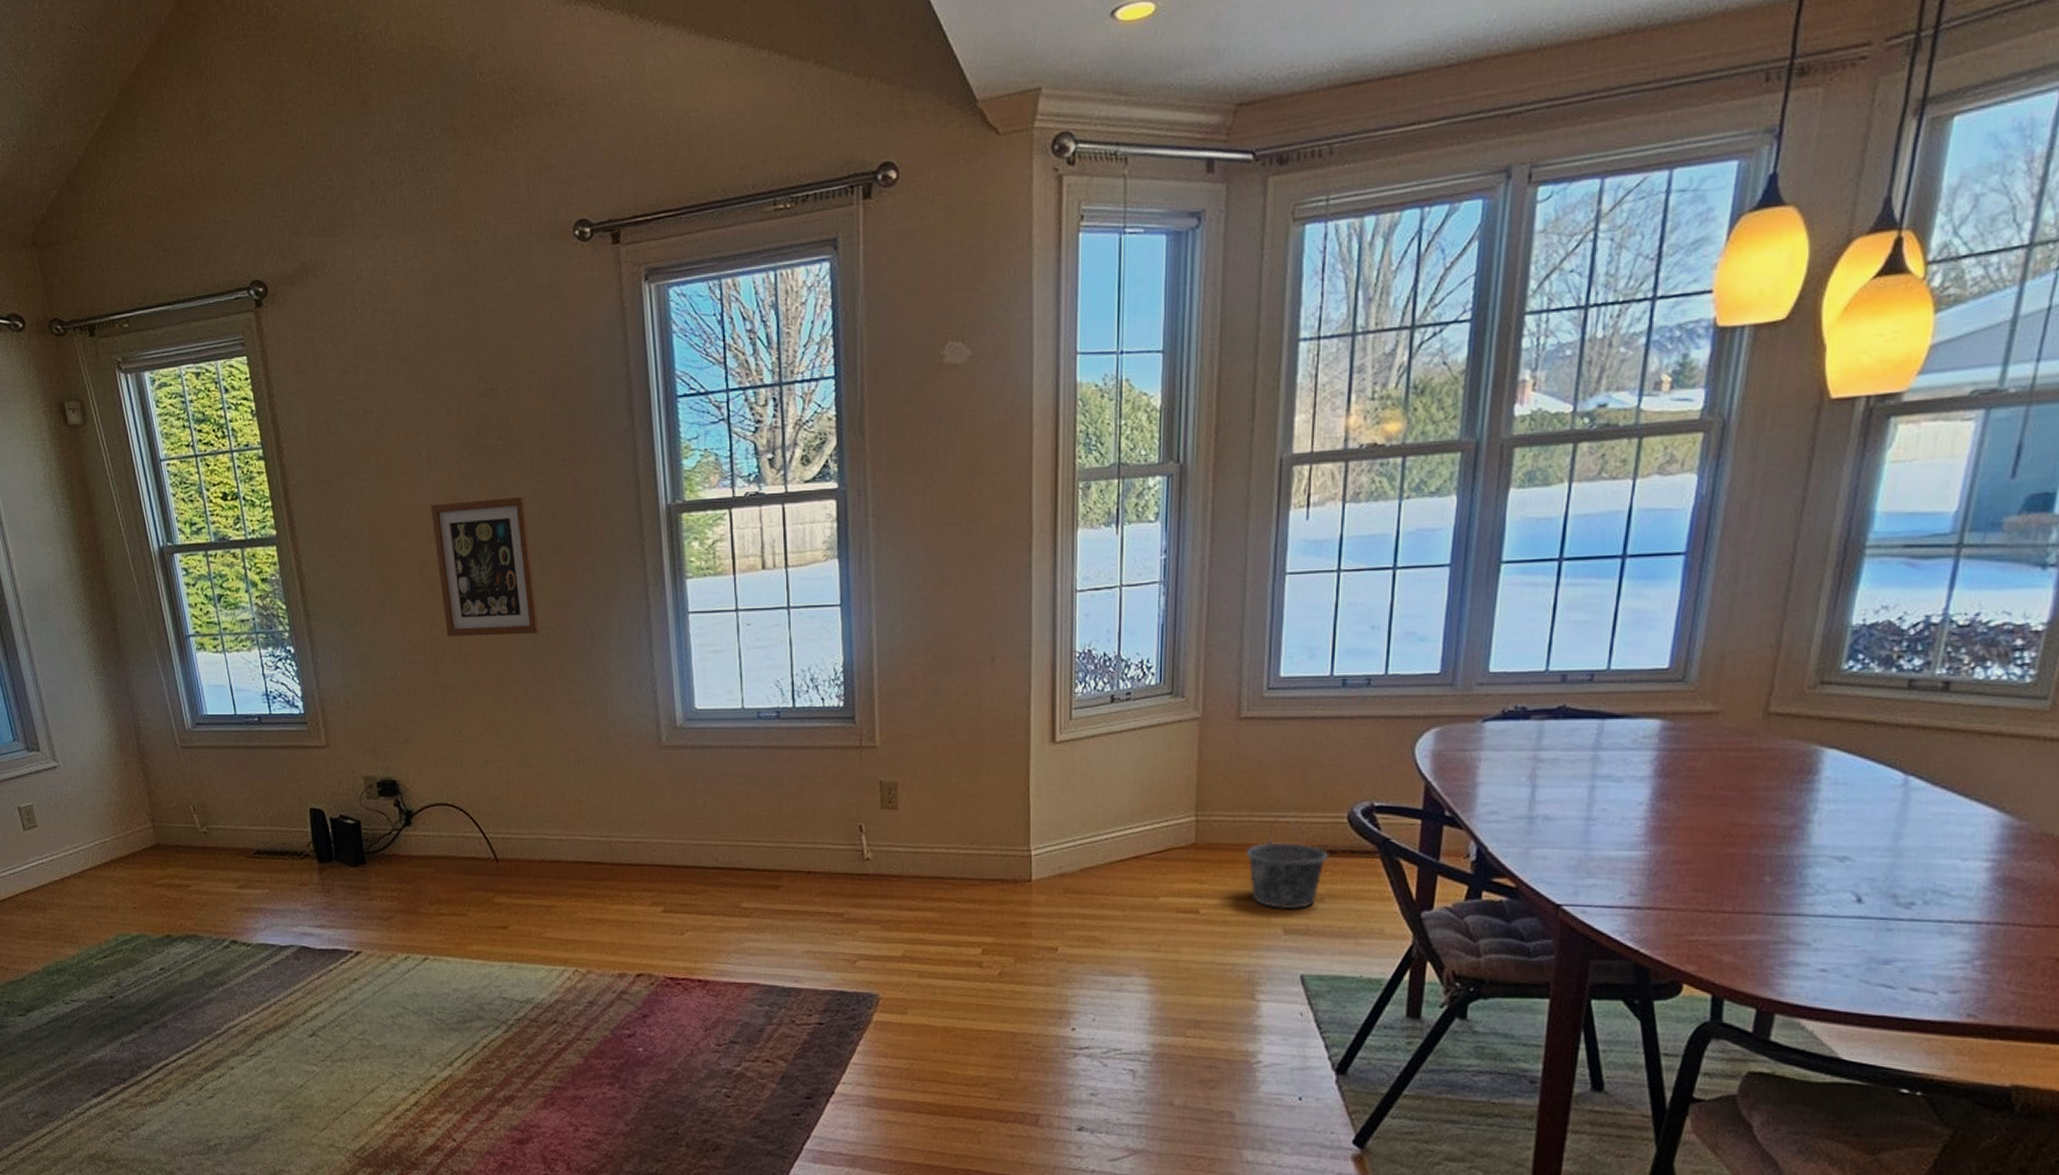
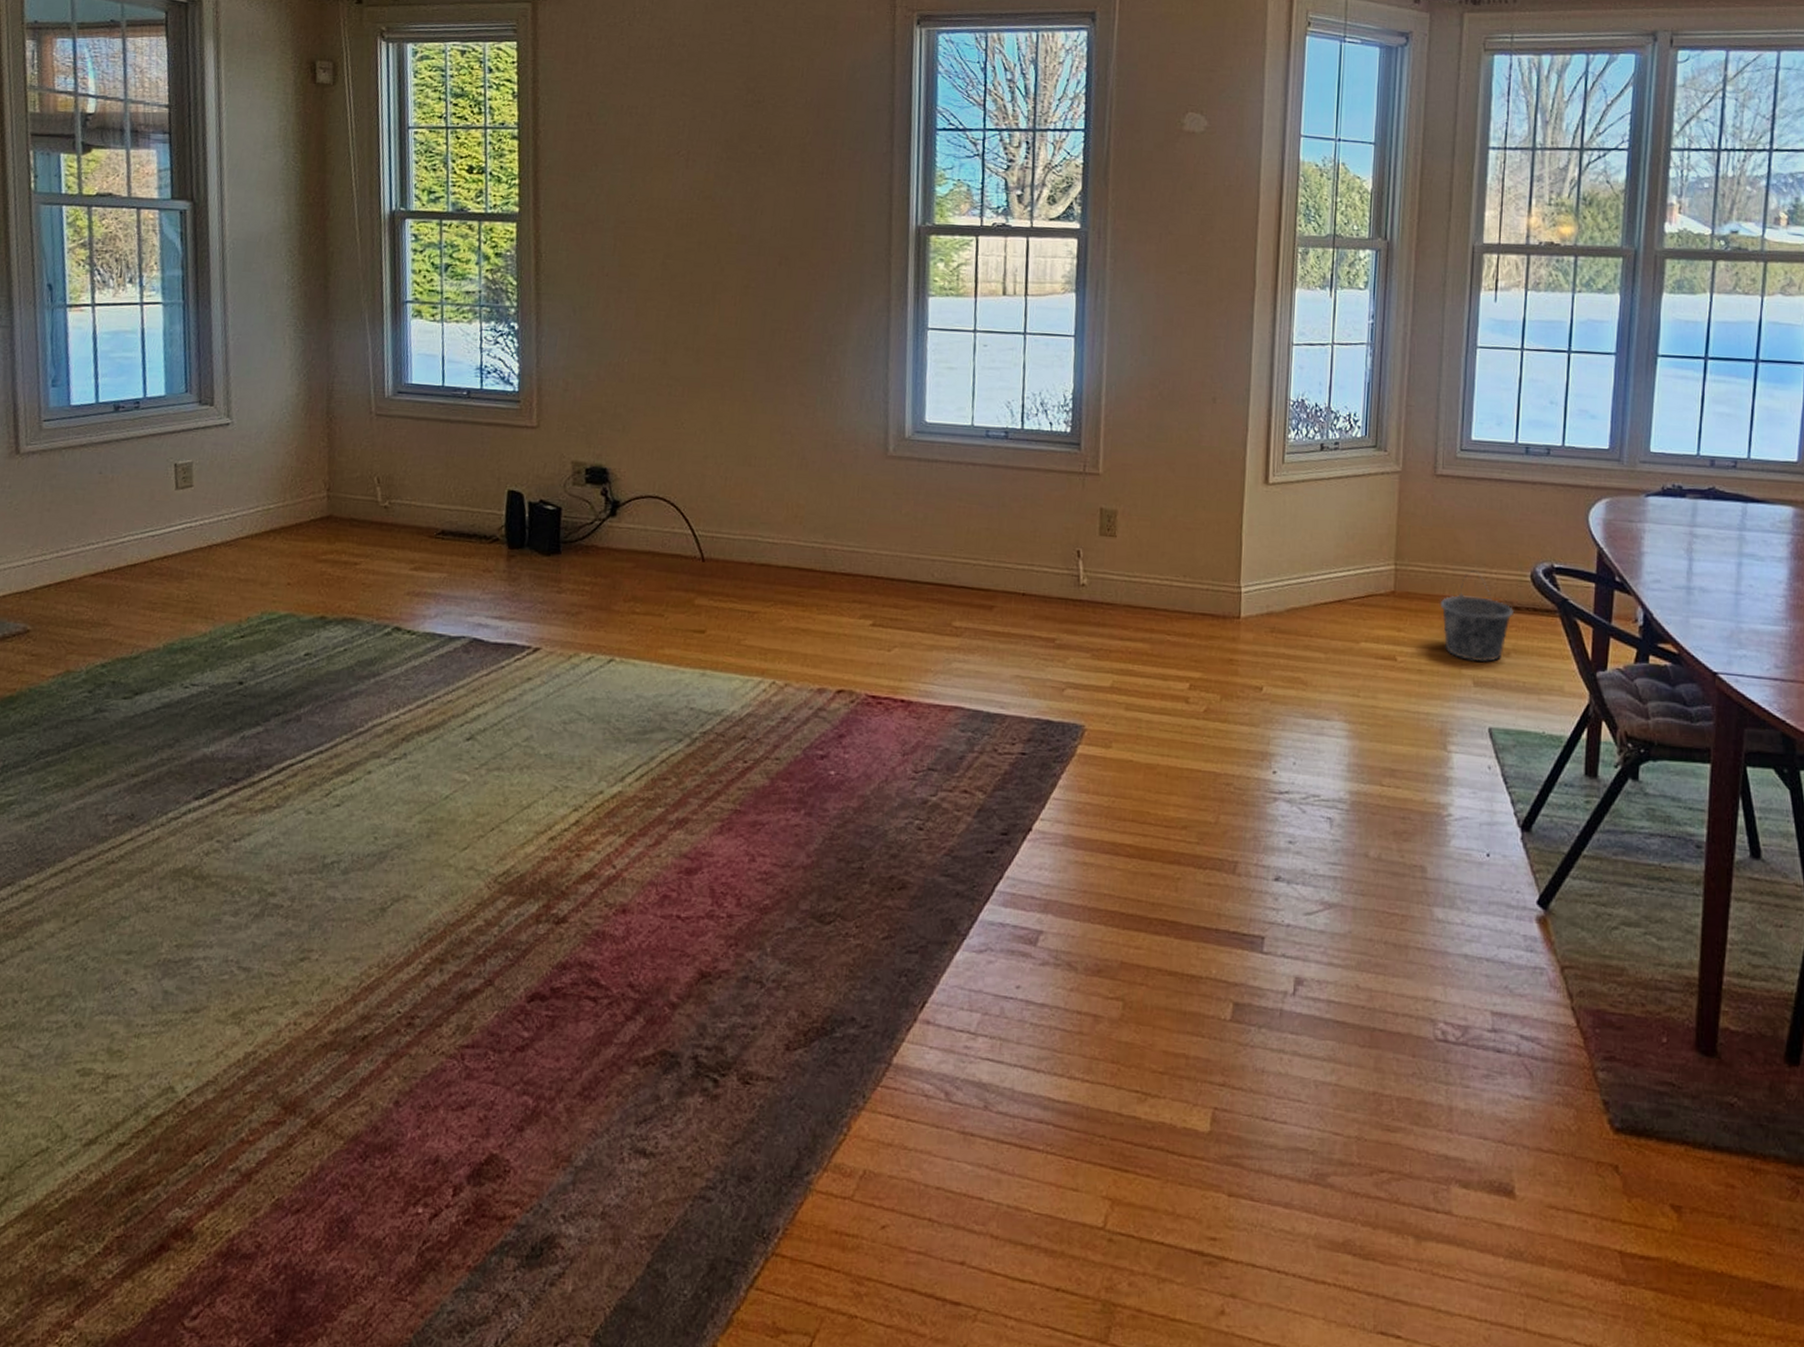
wall art: present [430,497,539,637] -> none [681,200,779,334]

